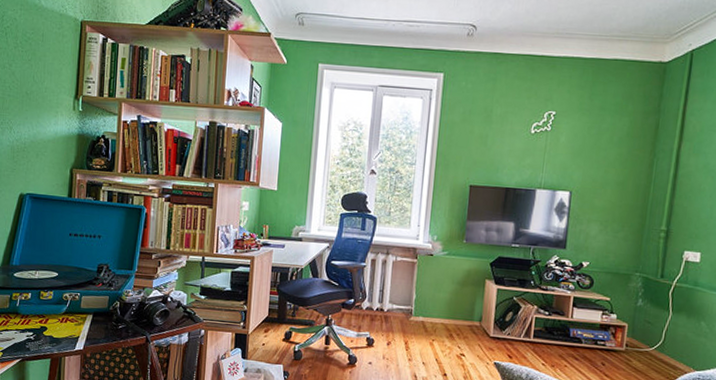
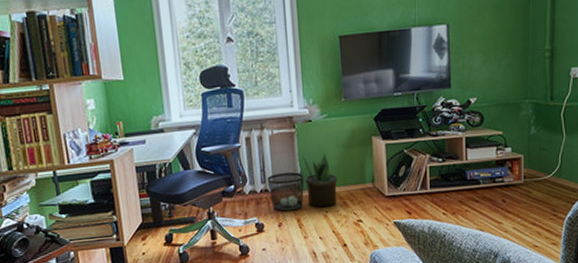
waste bin: none [384,296,418,333] -> present [267,172,305,212]
planter: none [417,285,448,336] -> present [303,153,338,208]

